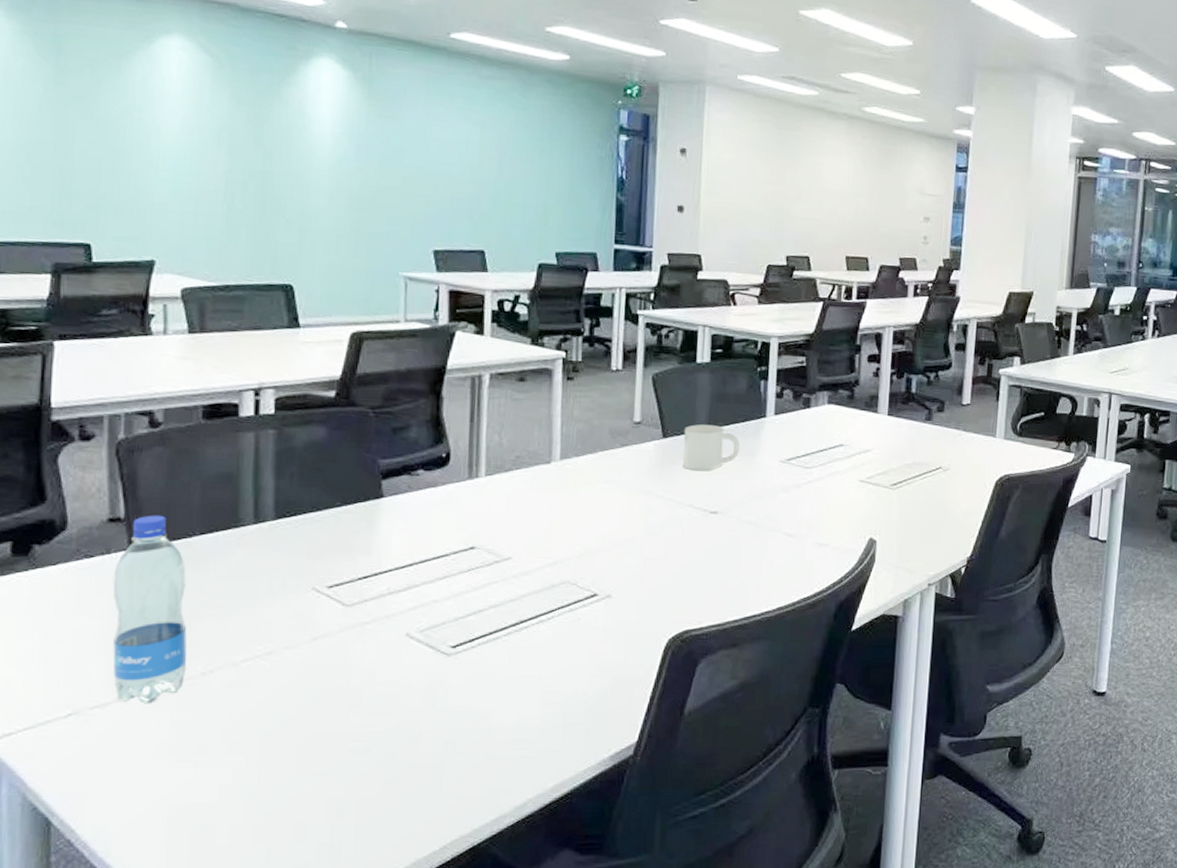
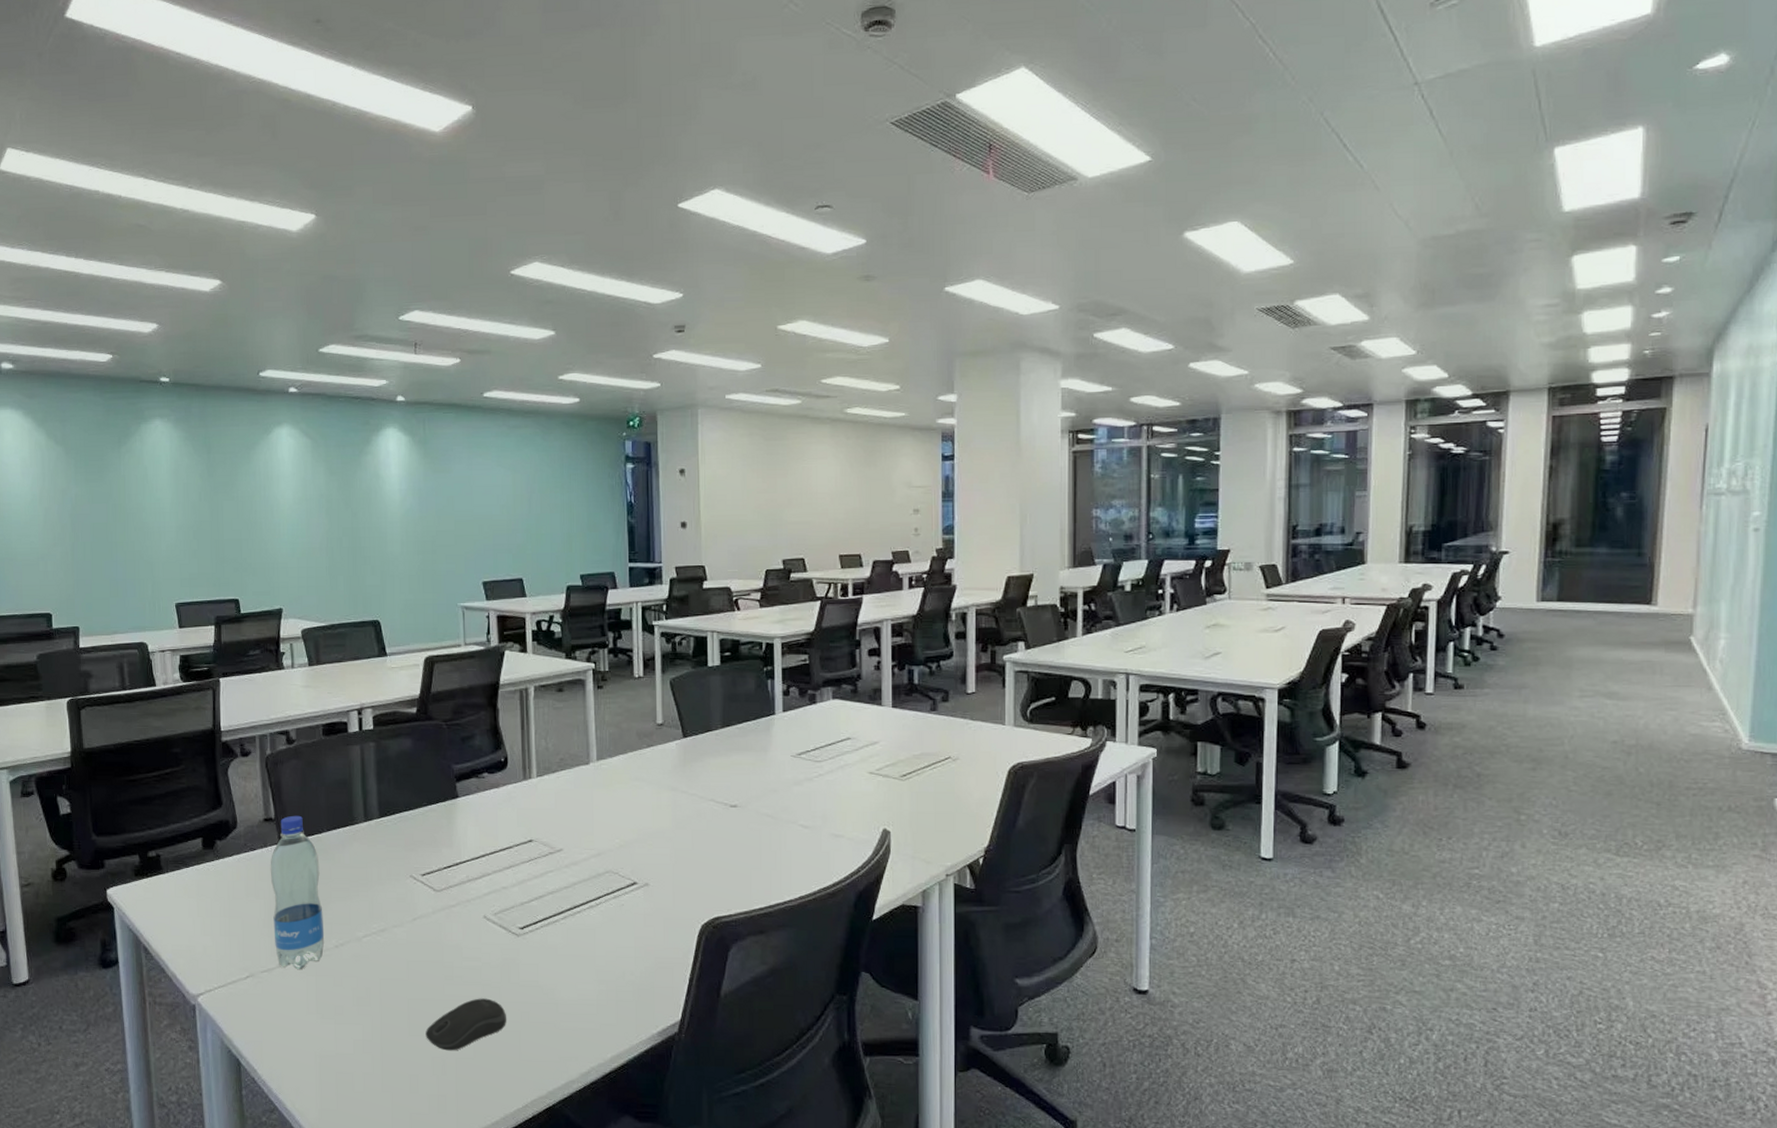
computer mouse: none [319,728,427,791] -> present [425,998,506,1051]
mug: present [683,424,740,471] -> none [701,724,753,768]

